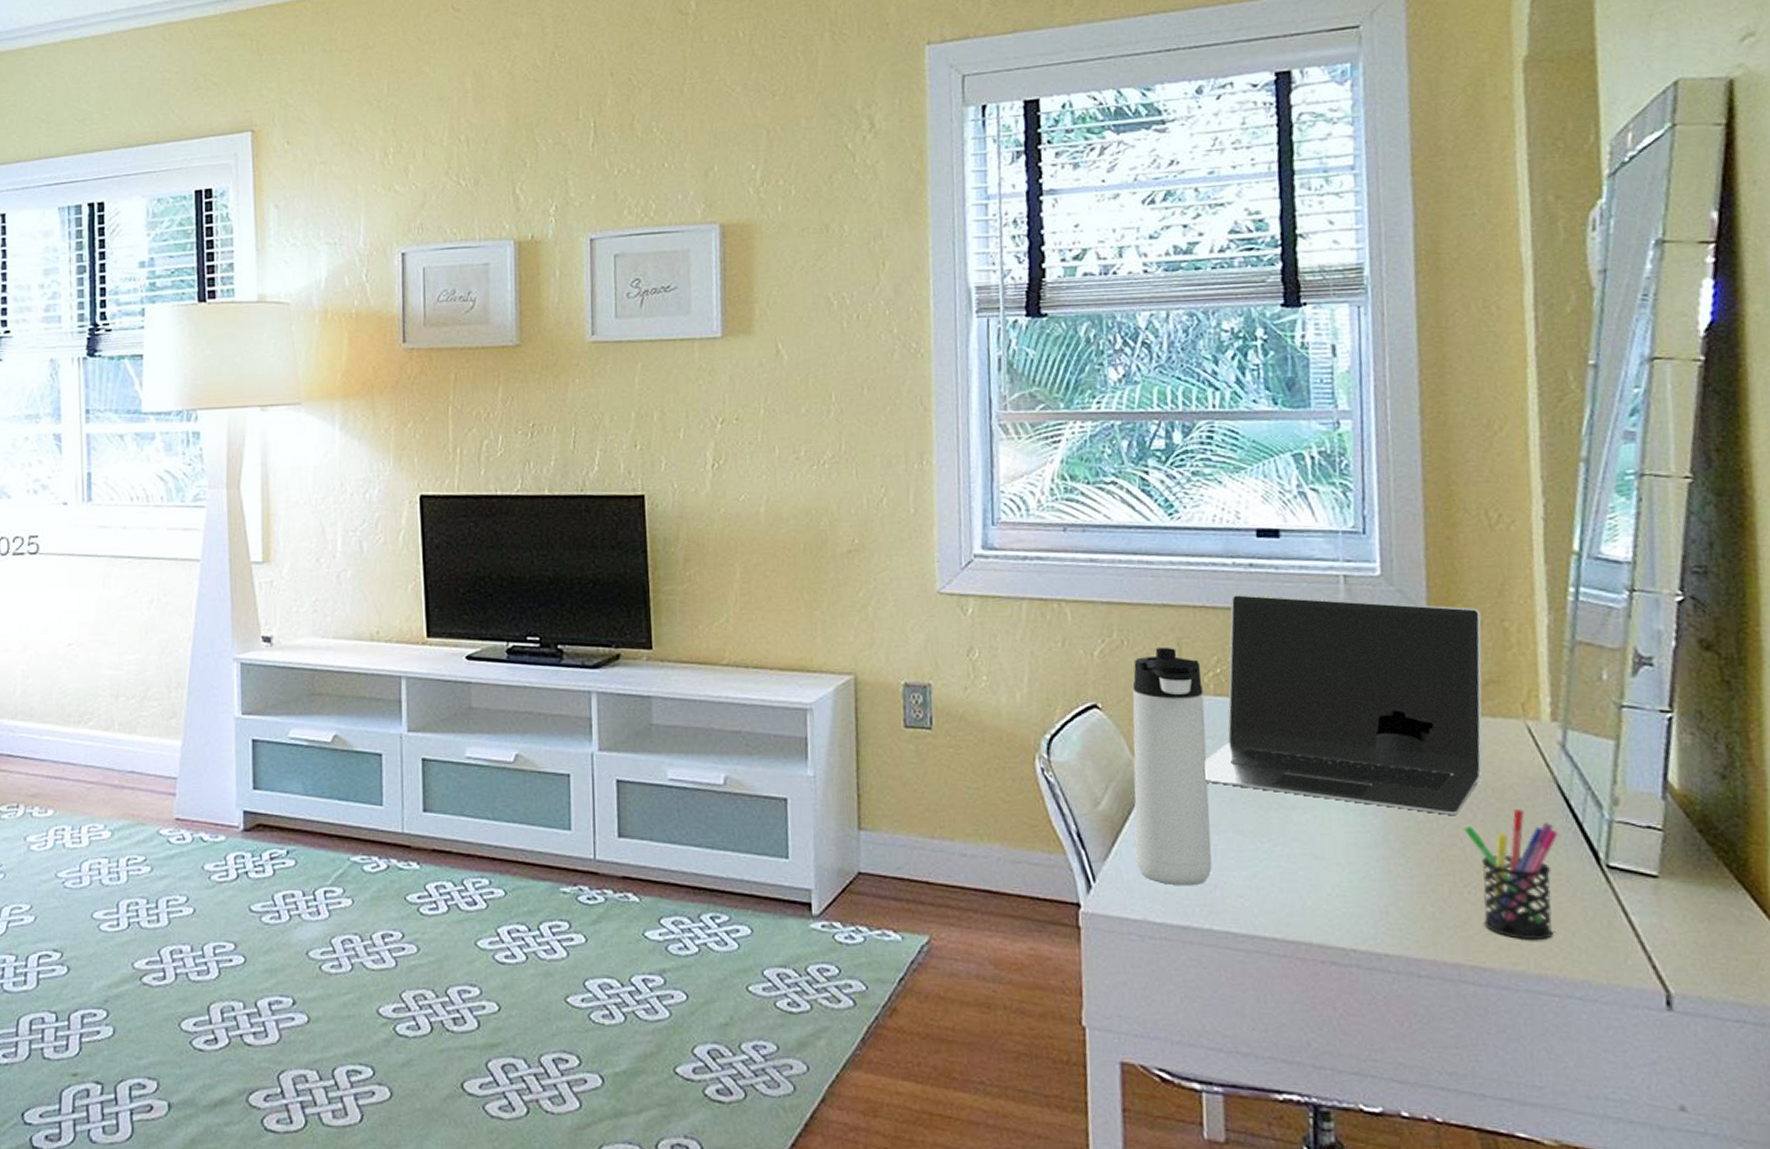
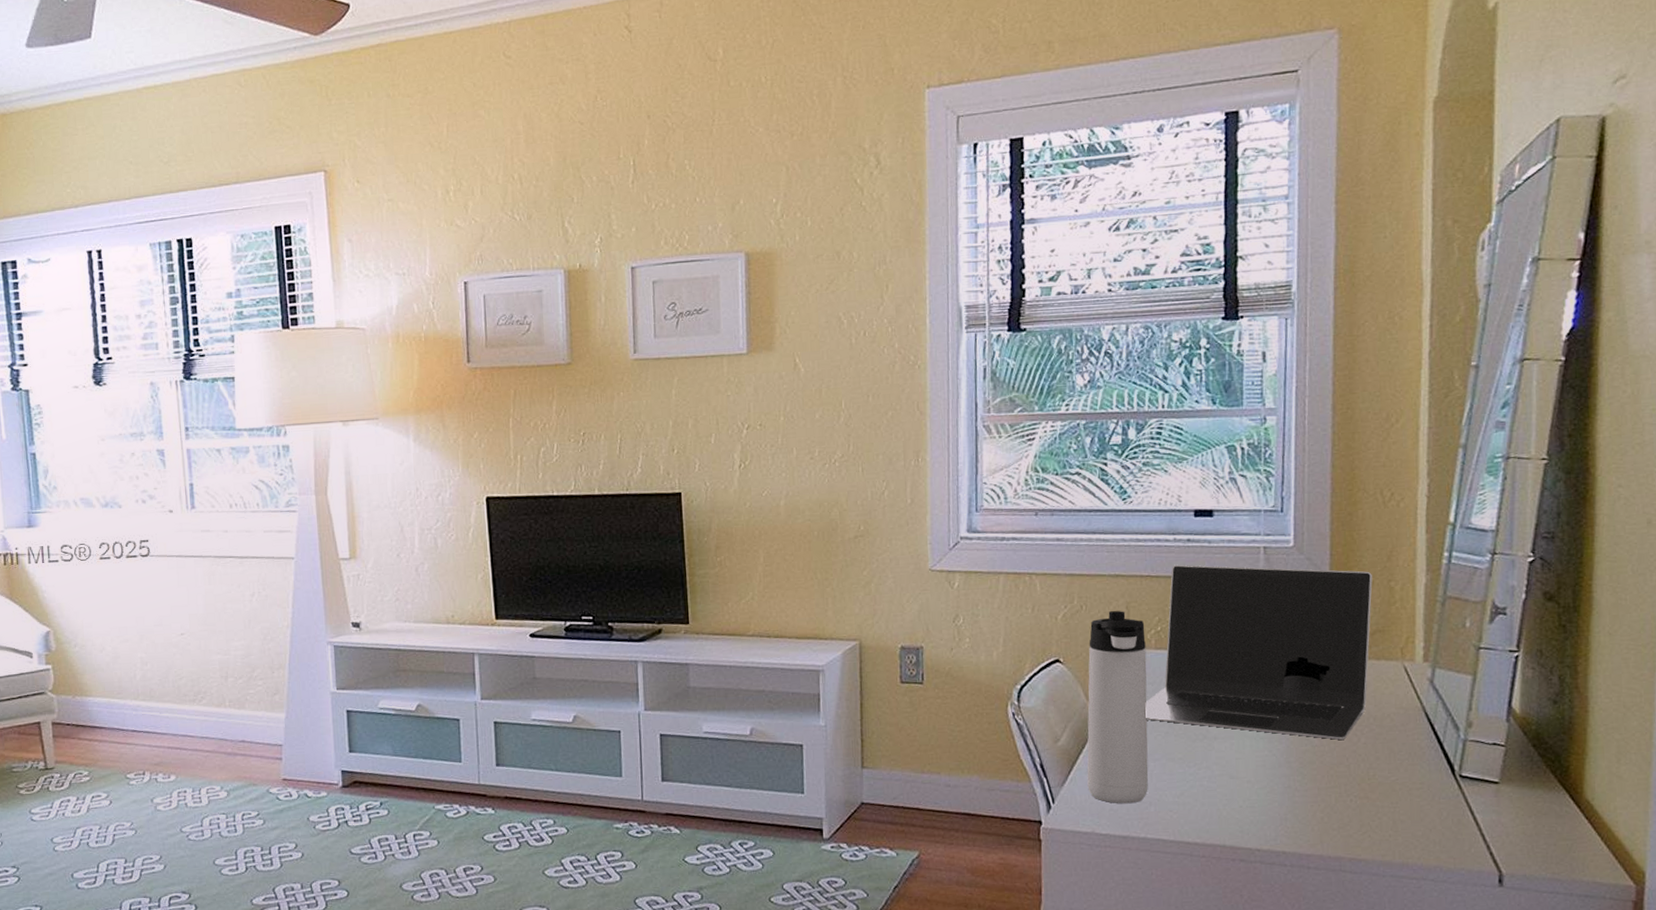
pen holder: present [1464,809,1559,941] -> none [1350,733,1424,837]

